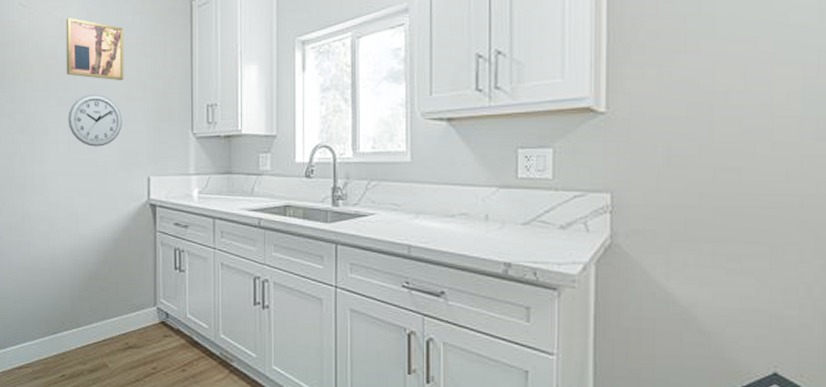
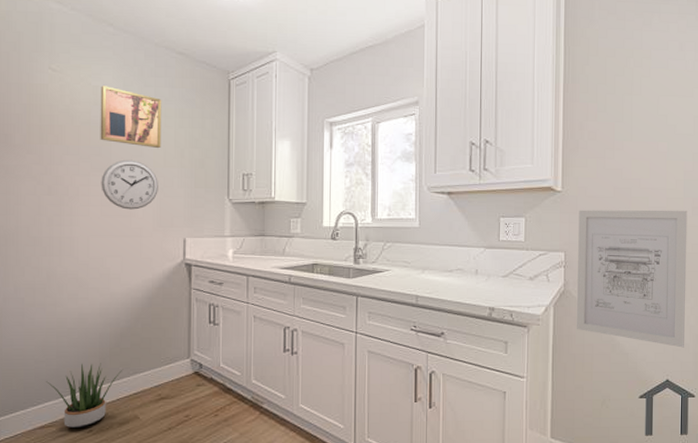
potted plant: none [22,305,92,372] -> present [45,363,123,429]
wall art: none [630,134,809,330] -> present [577,210,688,348]

